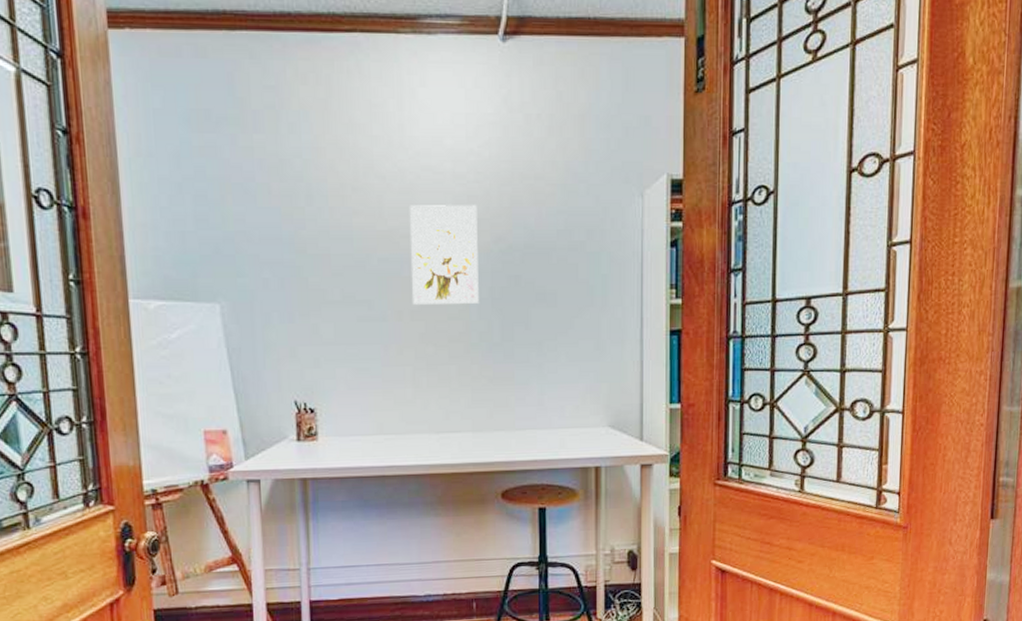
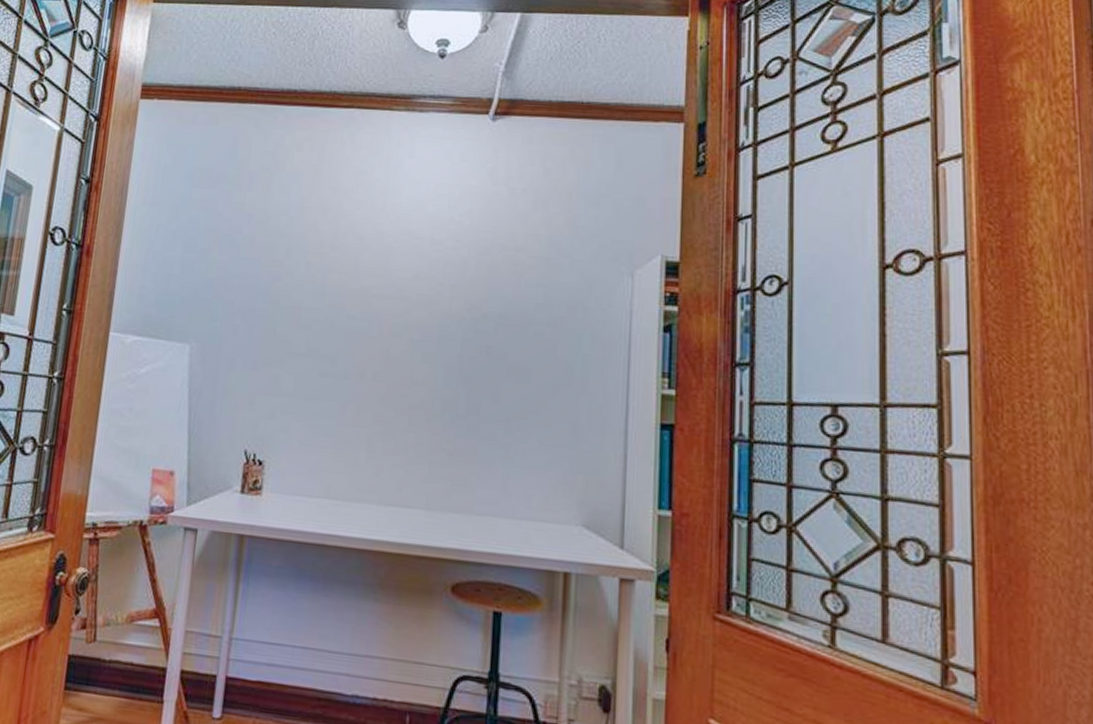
wall art: present [410,205,479,304] -> none [377,266,453,371]

